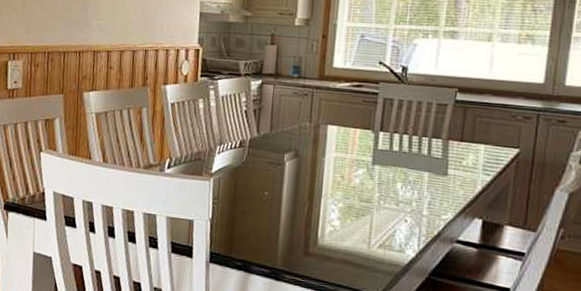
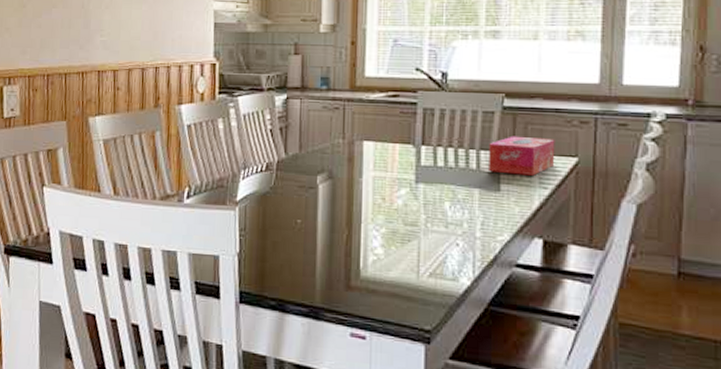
tissue box: none [437,126,500,163] -> present [487,136,555,176]

